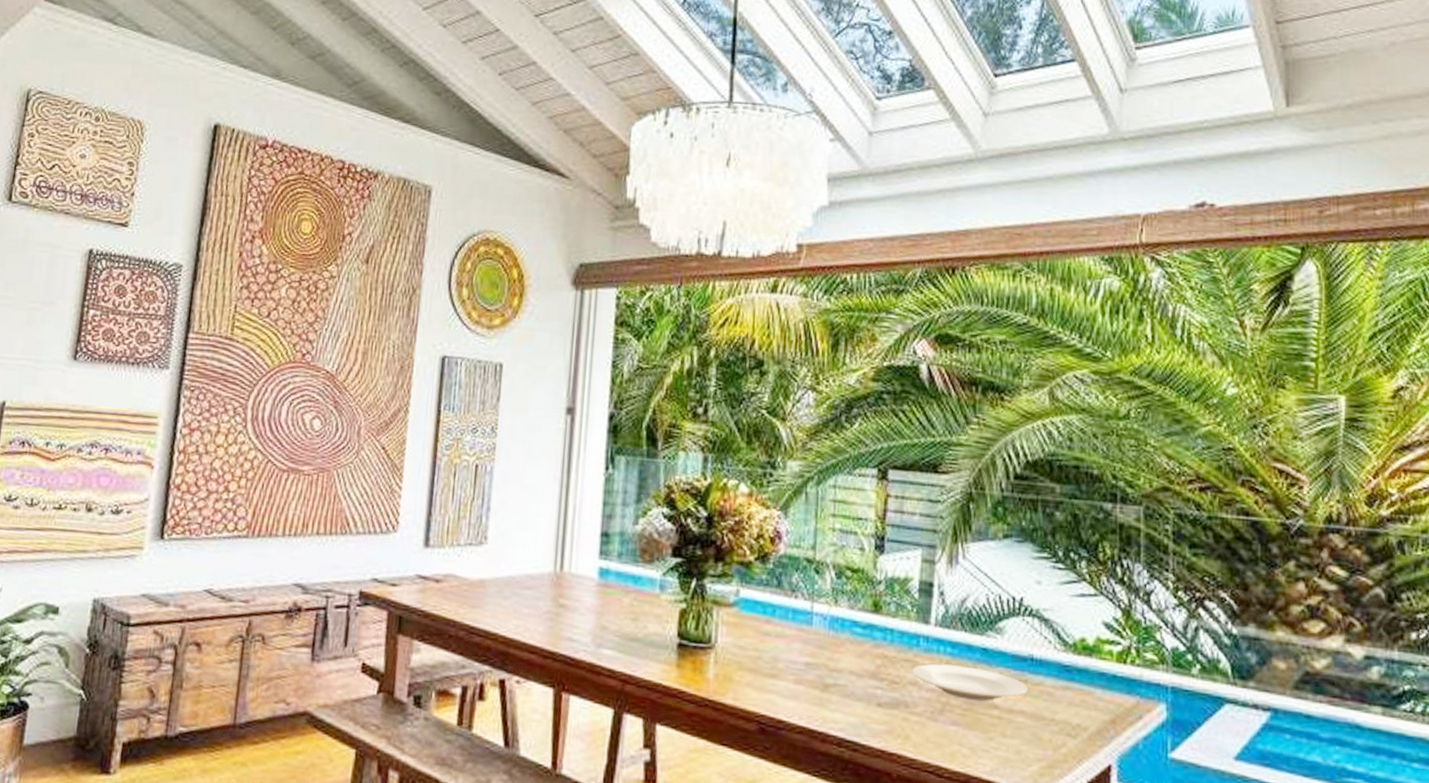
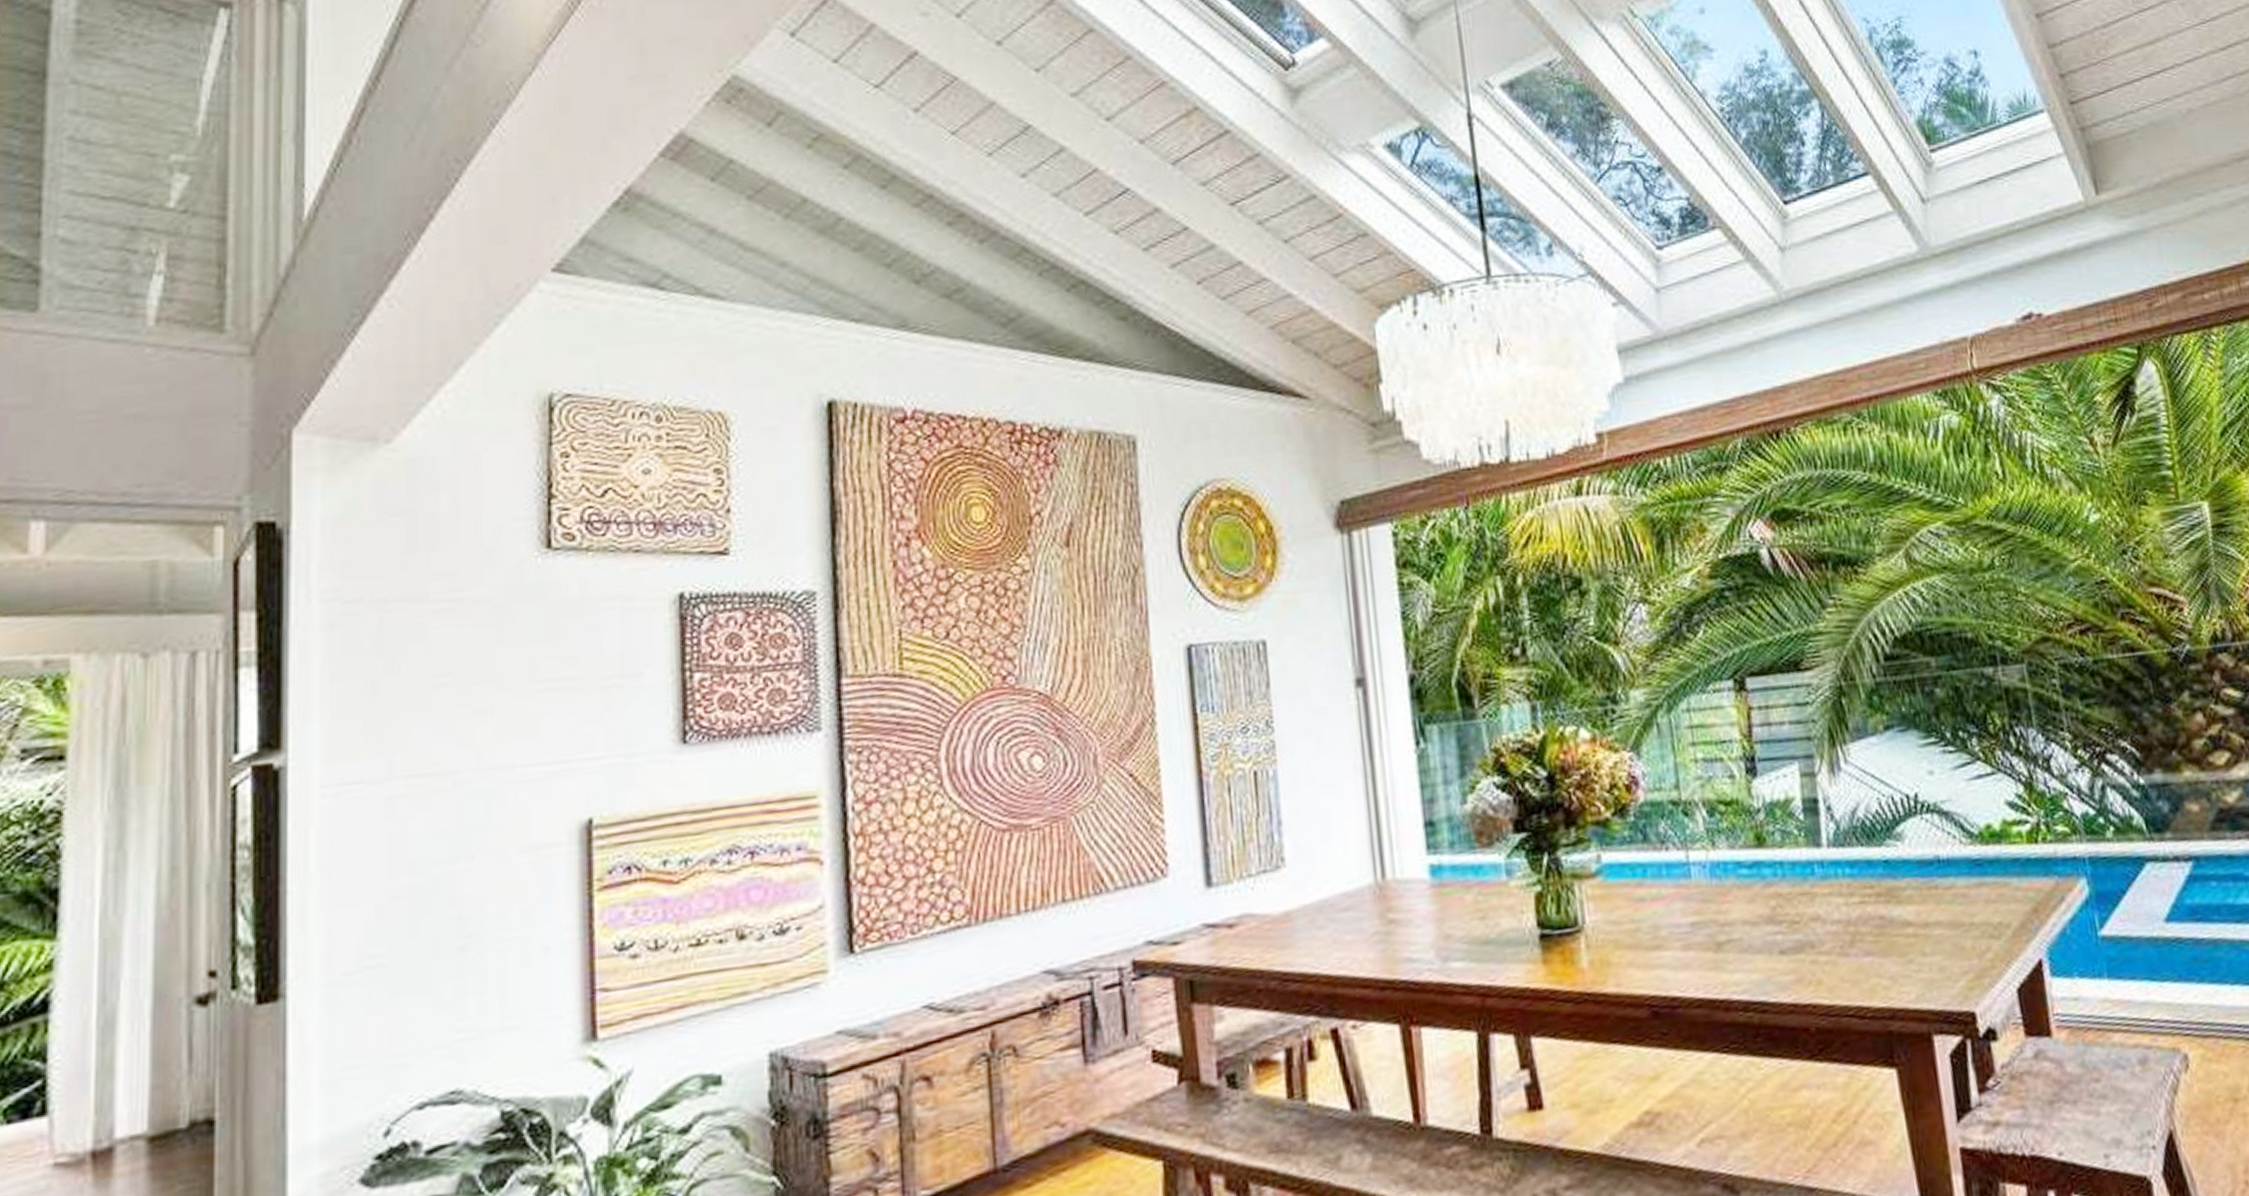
plate: present [912,663,1029,701] -> none [1811,884,1941,924]

